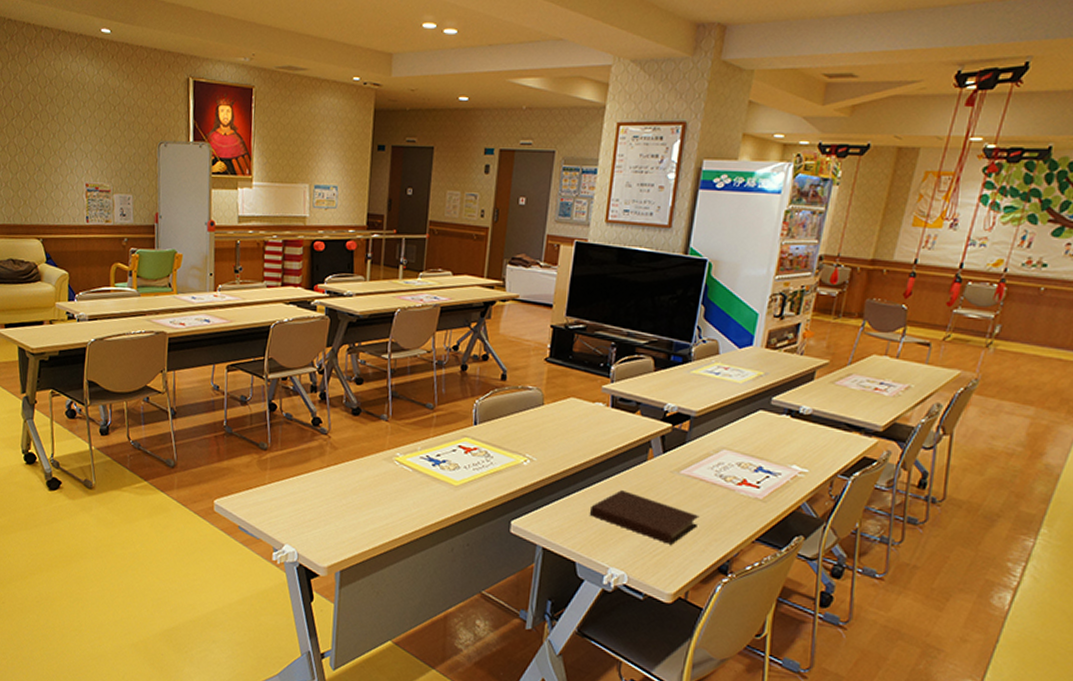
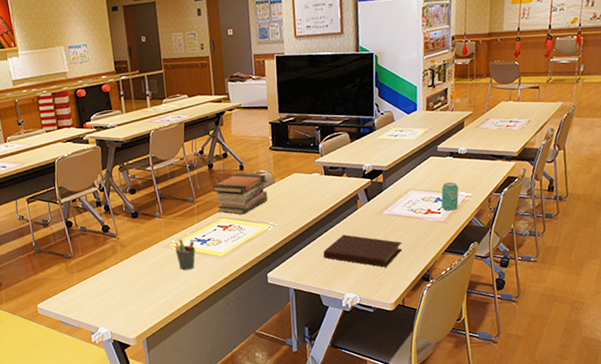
pen holder: none [398,453,425,495] -> present [175,238,196,271]
book stack: none [461,384,534,438] -> present [213,173,268,215]
beverage can: none [762,448,791,488] -> present [441,182,459,211]

